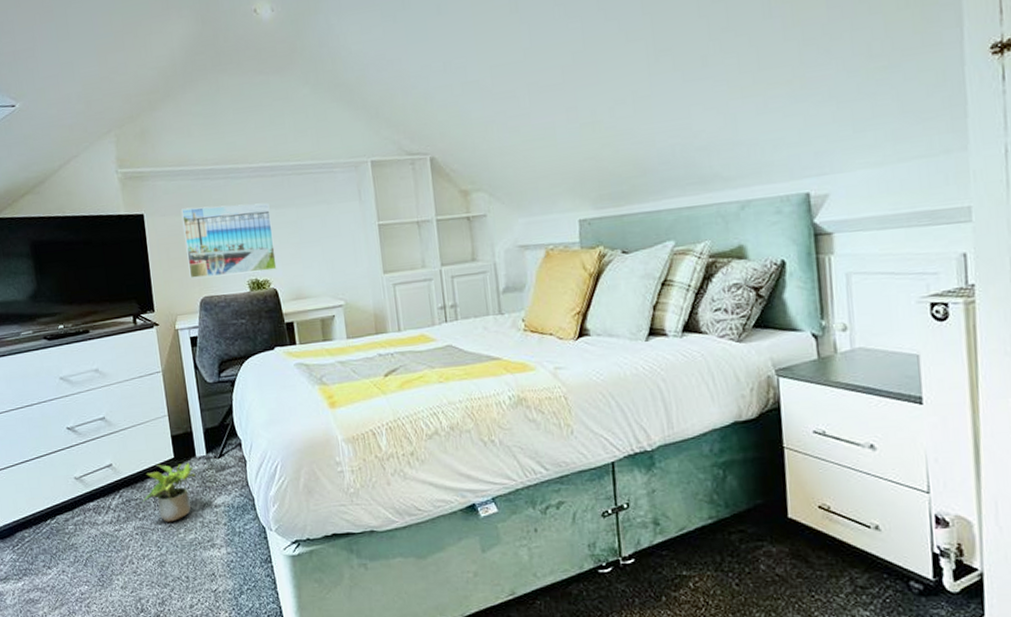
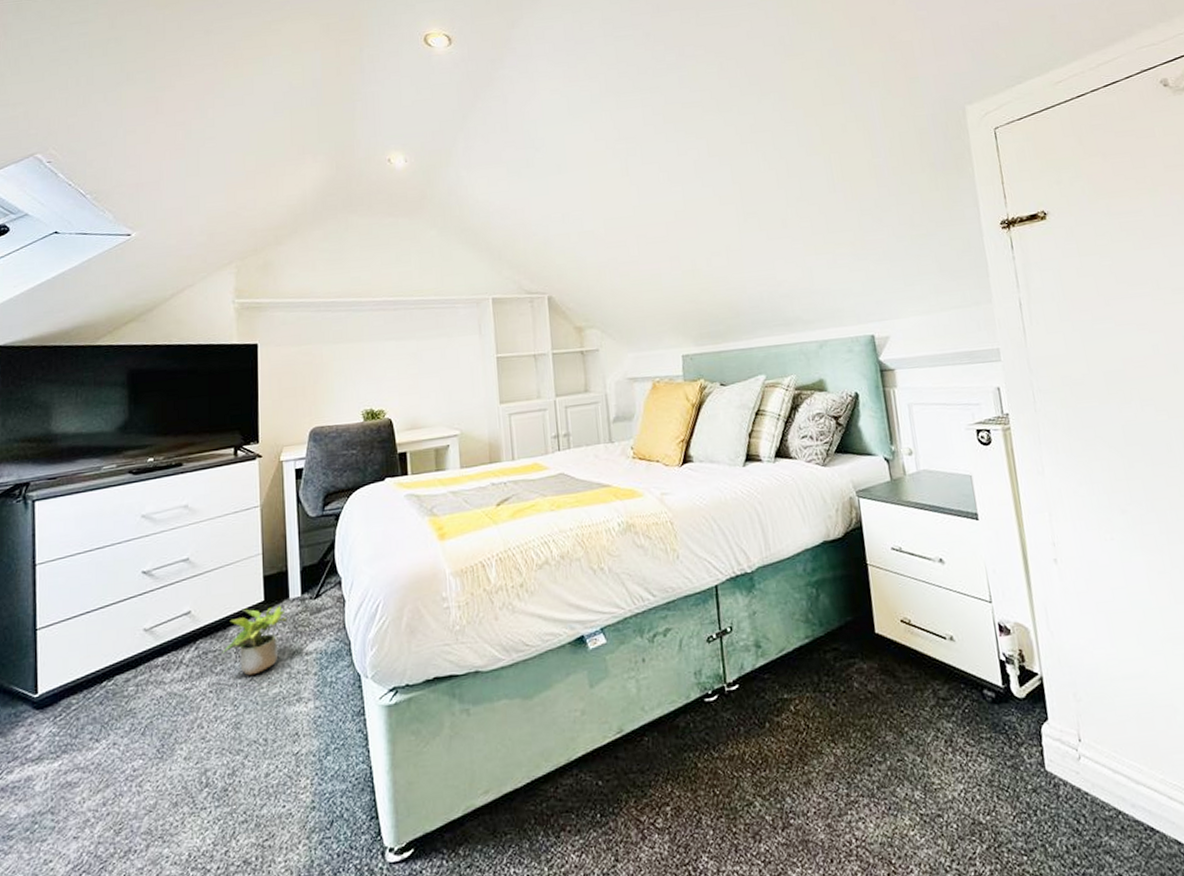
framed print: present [180,203,277,279] -> none [297,335,393,409]

